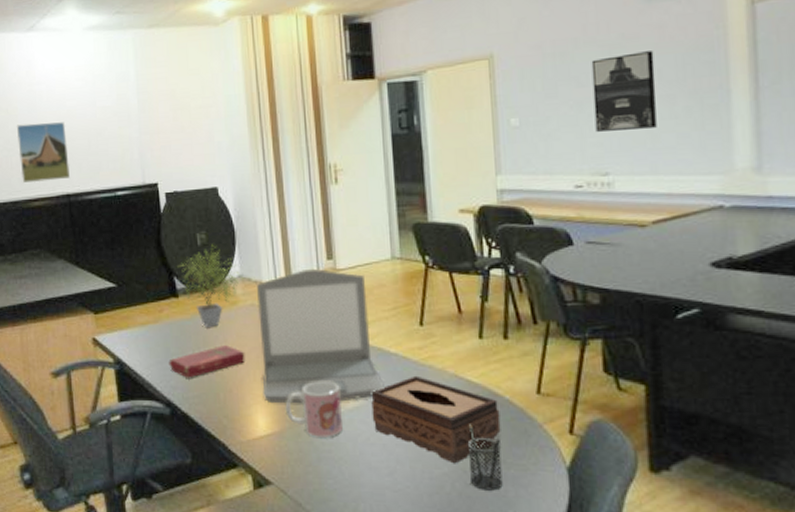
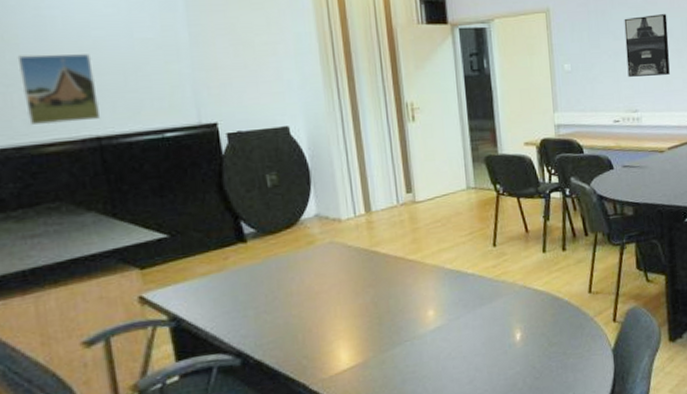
book: present [169,345,245,378] -> none [237,285,325,325]
potted plant: present [177,244,244,327] -> none [244,185,321,270]
laptop: present [256,269,384,404] -> none [335,203,463,337]
mug: present [285,381,342,437] -> none [368,307,426,362]
tissue box: present [371,375,501,464] -> none [452,291,562,363]
pencil holder: present [467,424,503,491] -> none [535,326,564,381]

